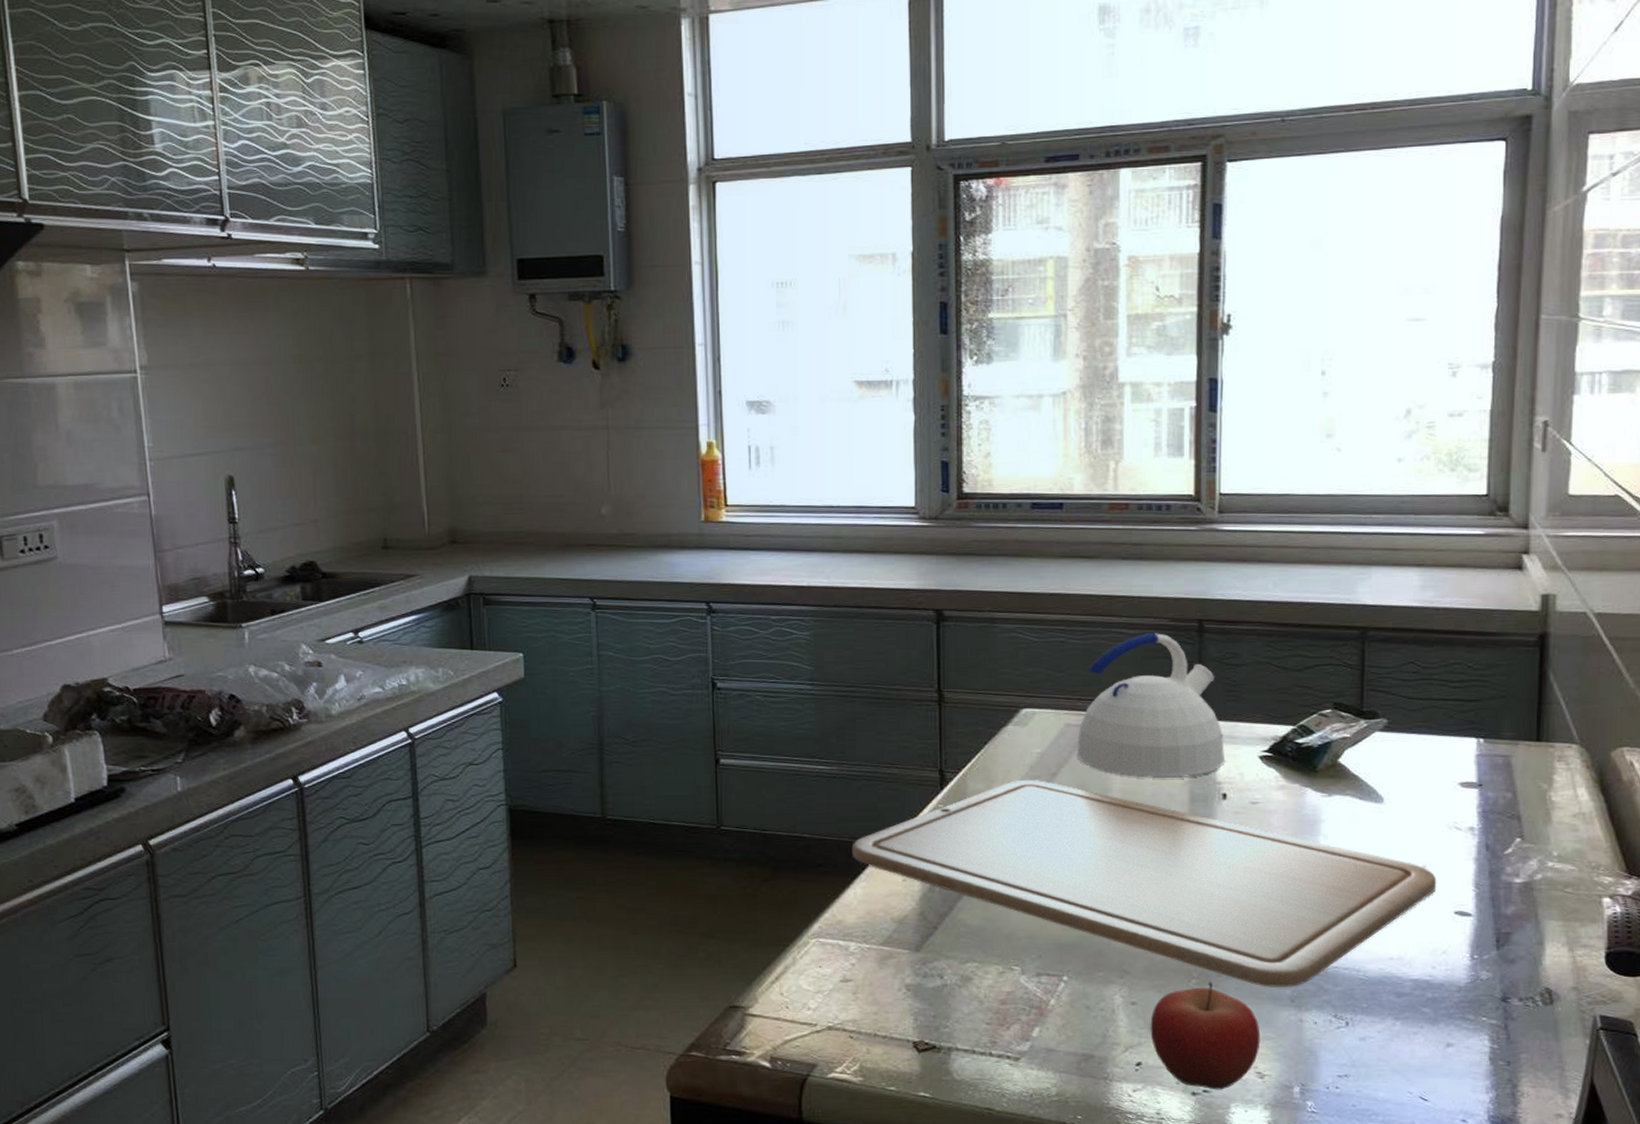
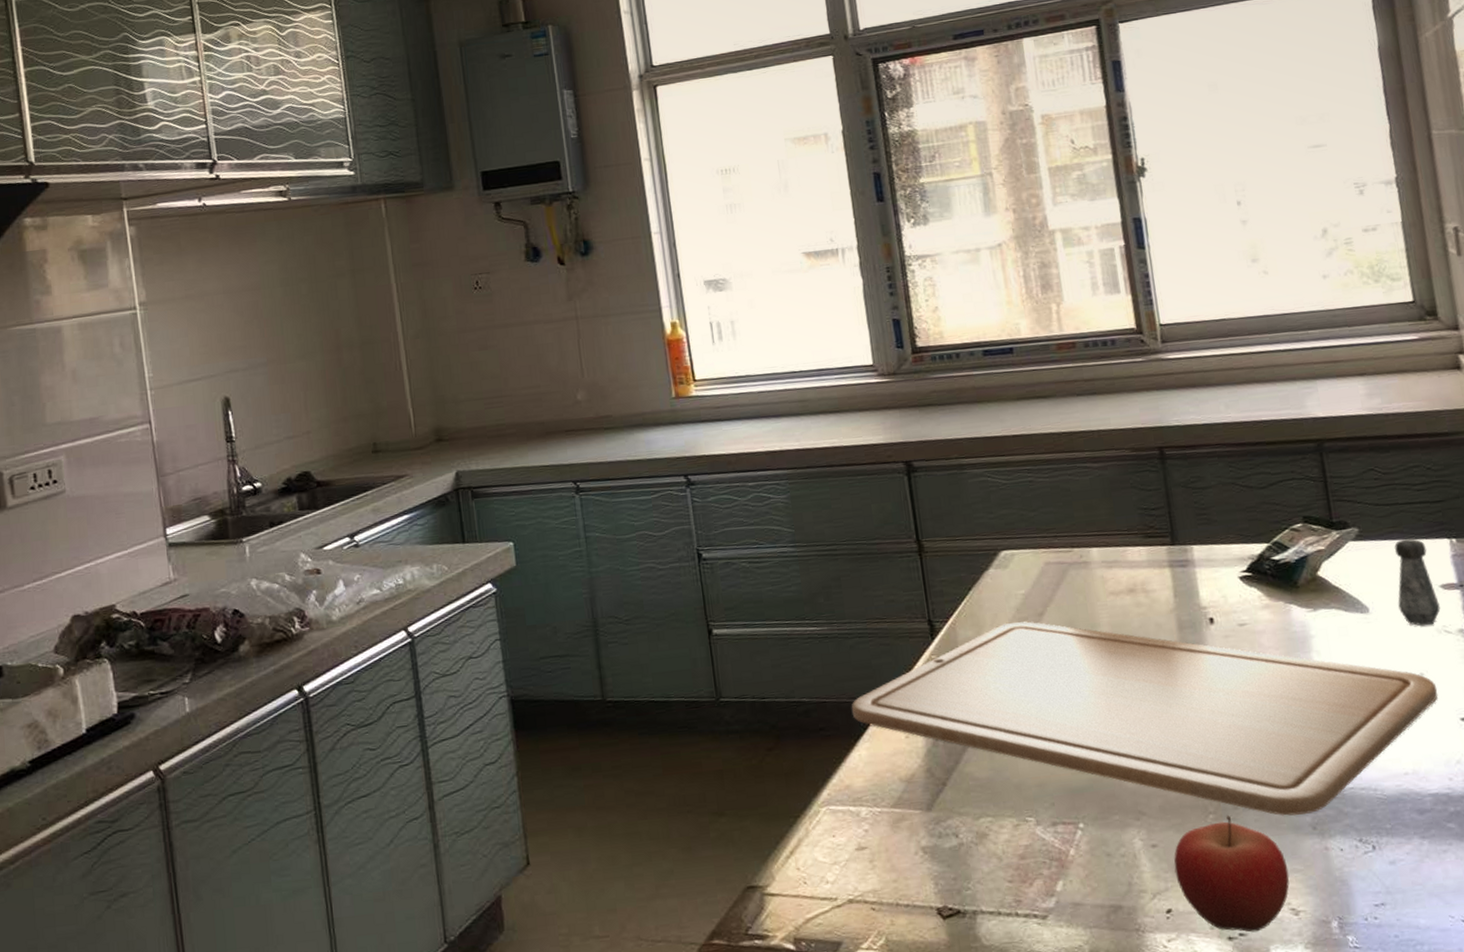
kettle: present [1076,632,1226,778] -> none [1059,463,1207,610]
salt shaker: none [1414,735,1455,821] -> present [1394,539,1441,626]

